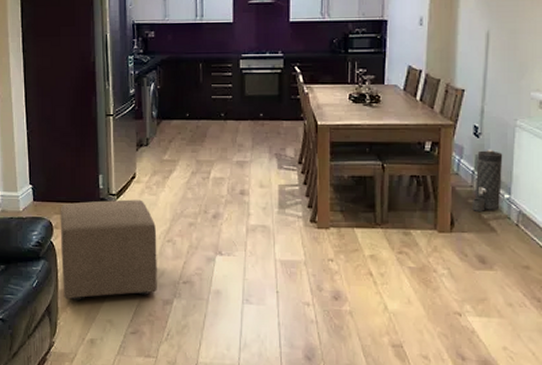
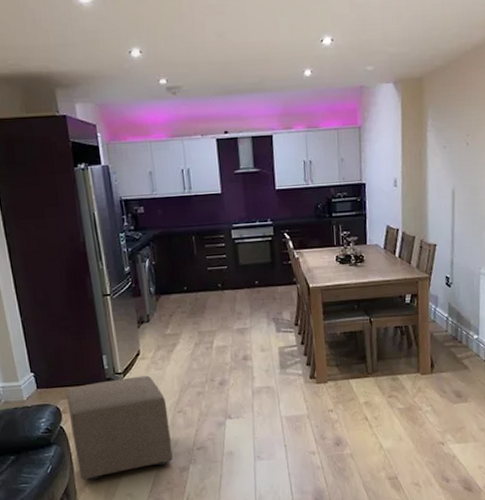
canister: present [472,149,503,211] -> none [447,296,471,353]

